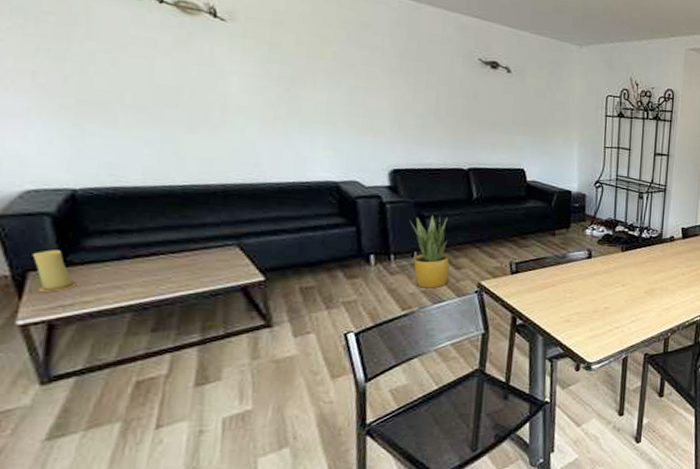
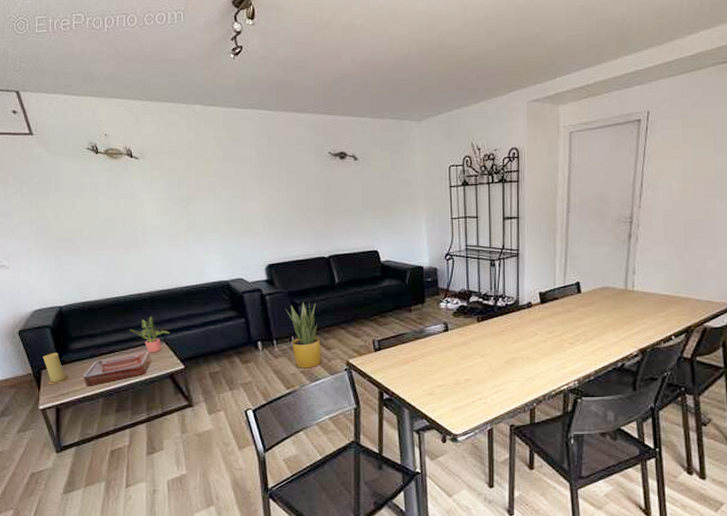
decorative tray: none [100,256,217,297] -> present [83,351,152,386]
potted plant: none [186,214,248,260] -> present [130,317,170,353]

